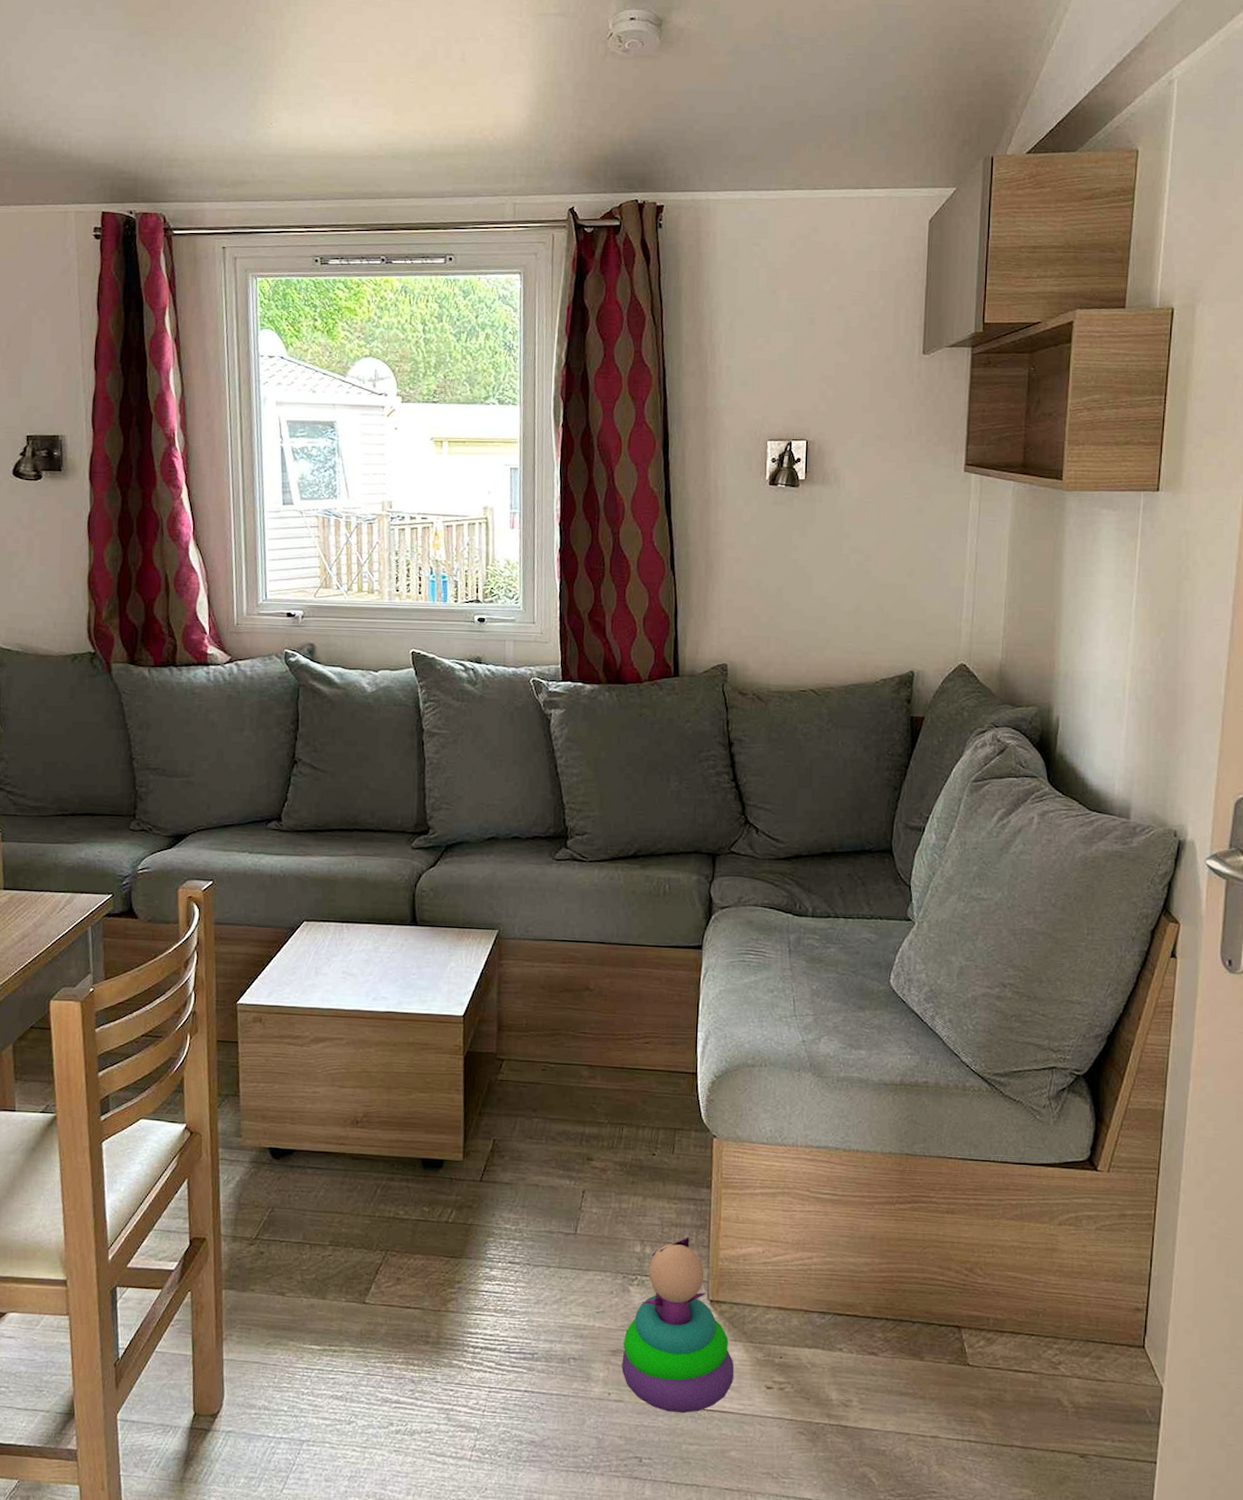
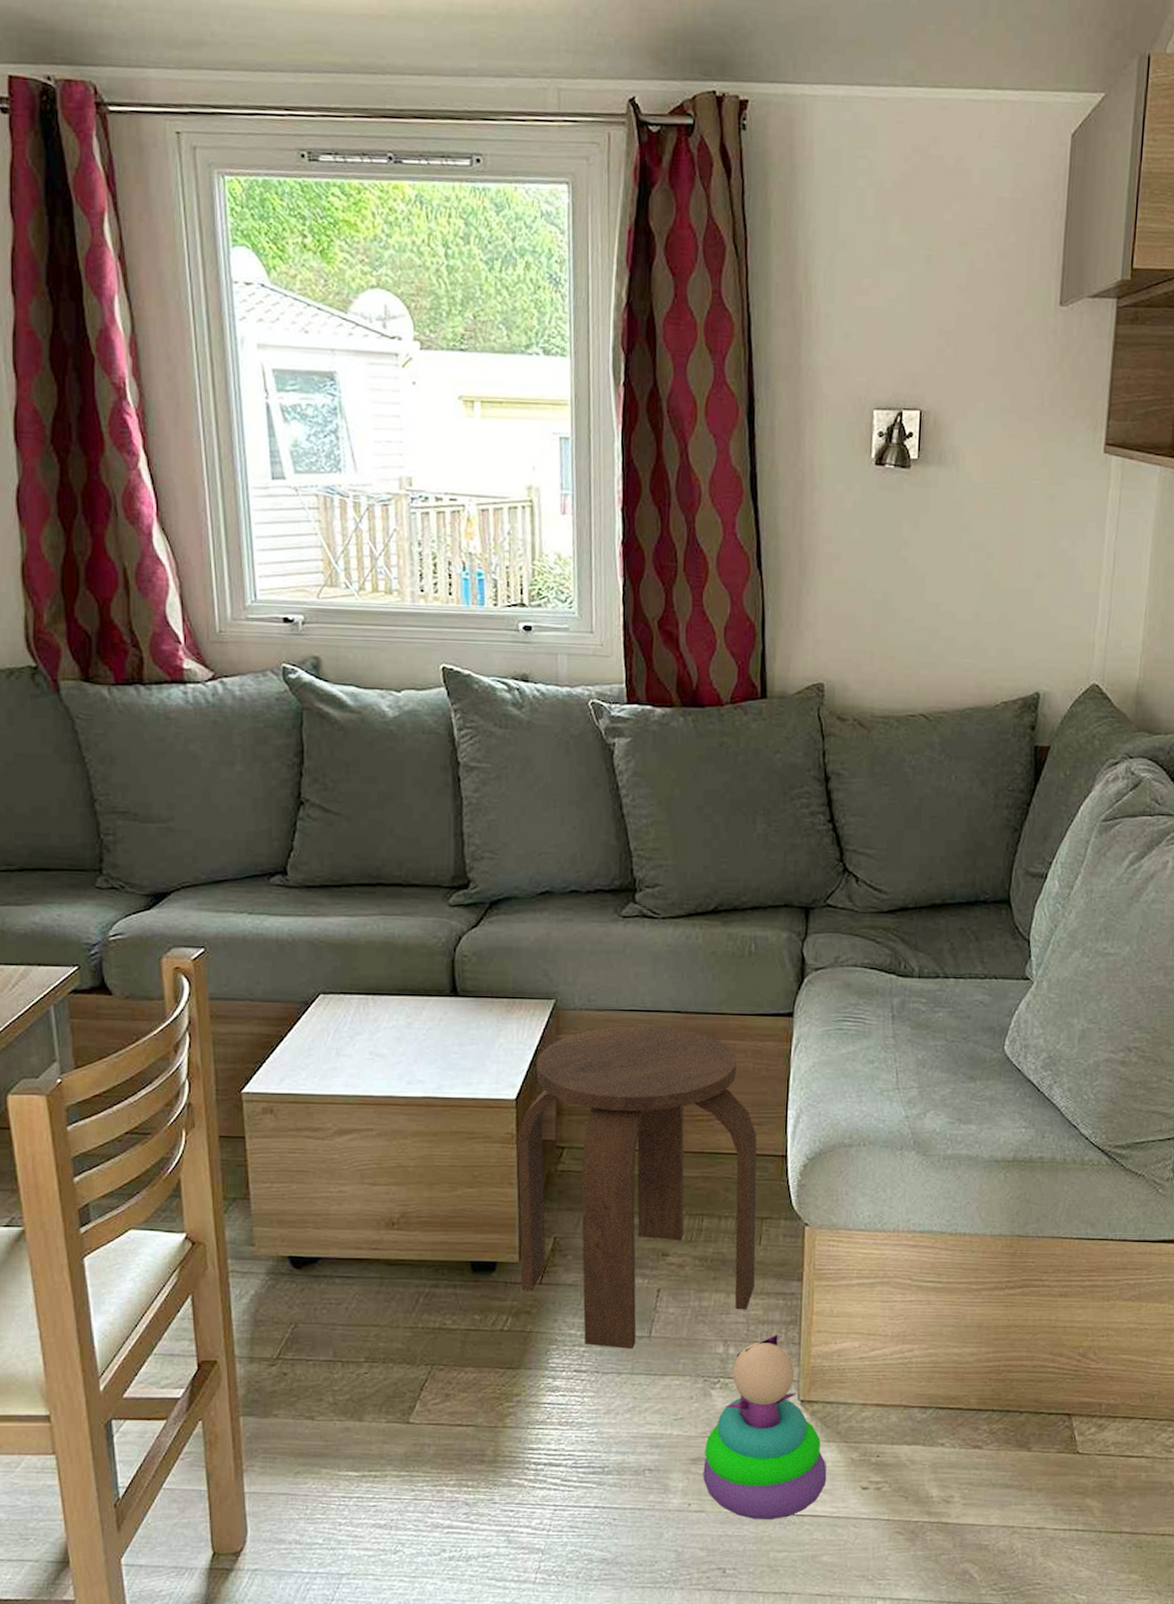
stool: none [463,954,671,1244] -> present [517,1025,757,1349]

